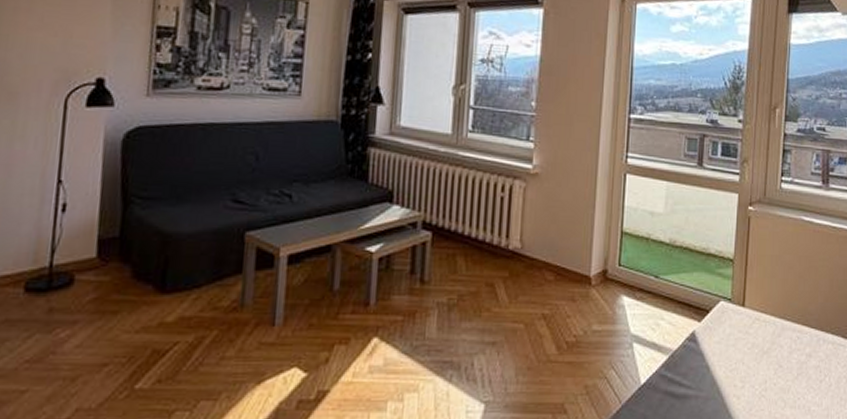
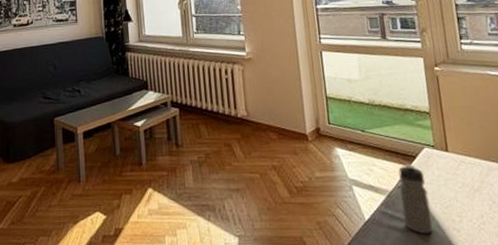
water bottle: none [683,318,715,402] -> present [398,163,433,235]

